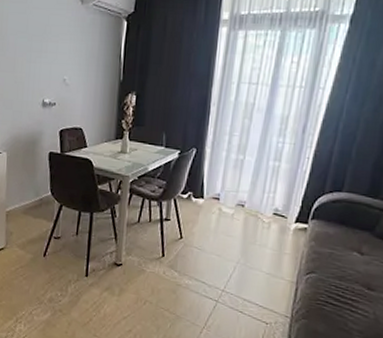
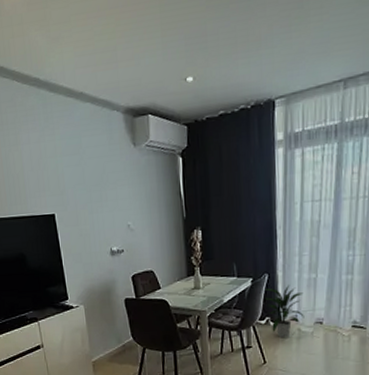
indoor plant: none [189,163,229,216] -> present [265,285,304,338]

